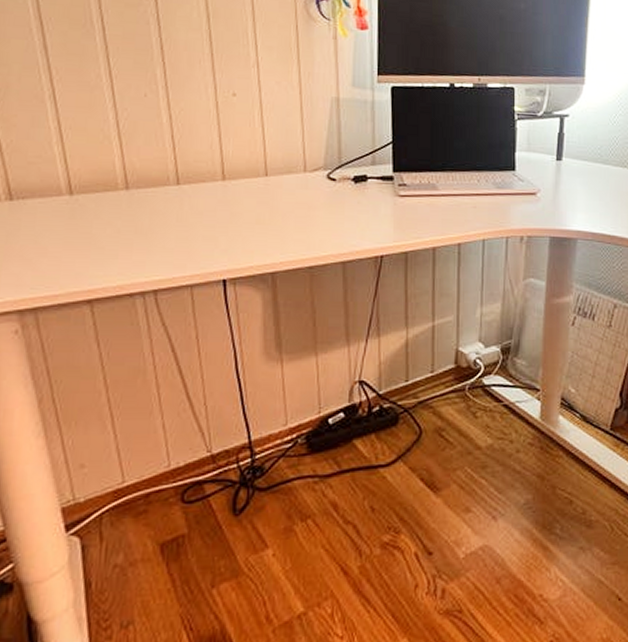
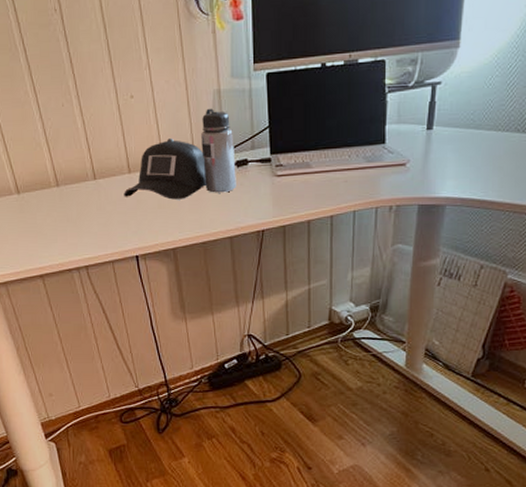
water bottle: none [214,116,353,215] -> present [124,108,236,200]

